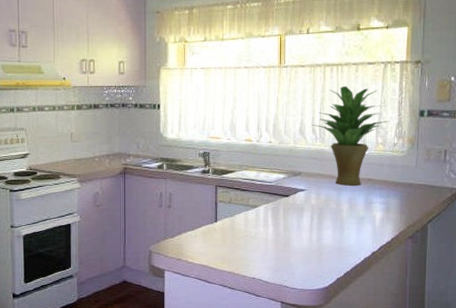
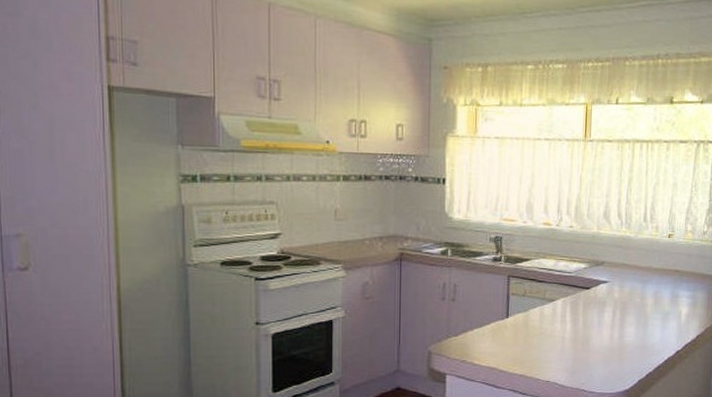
potted plant: present [311,85,390,186] -> none [617,165,700,278]

